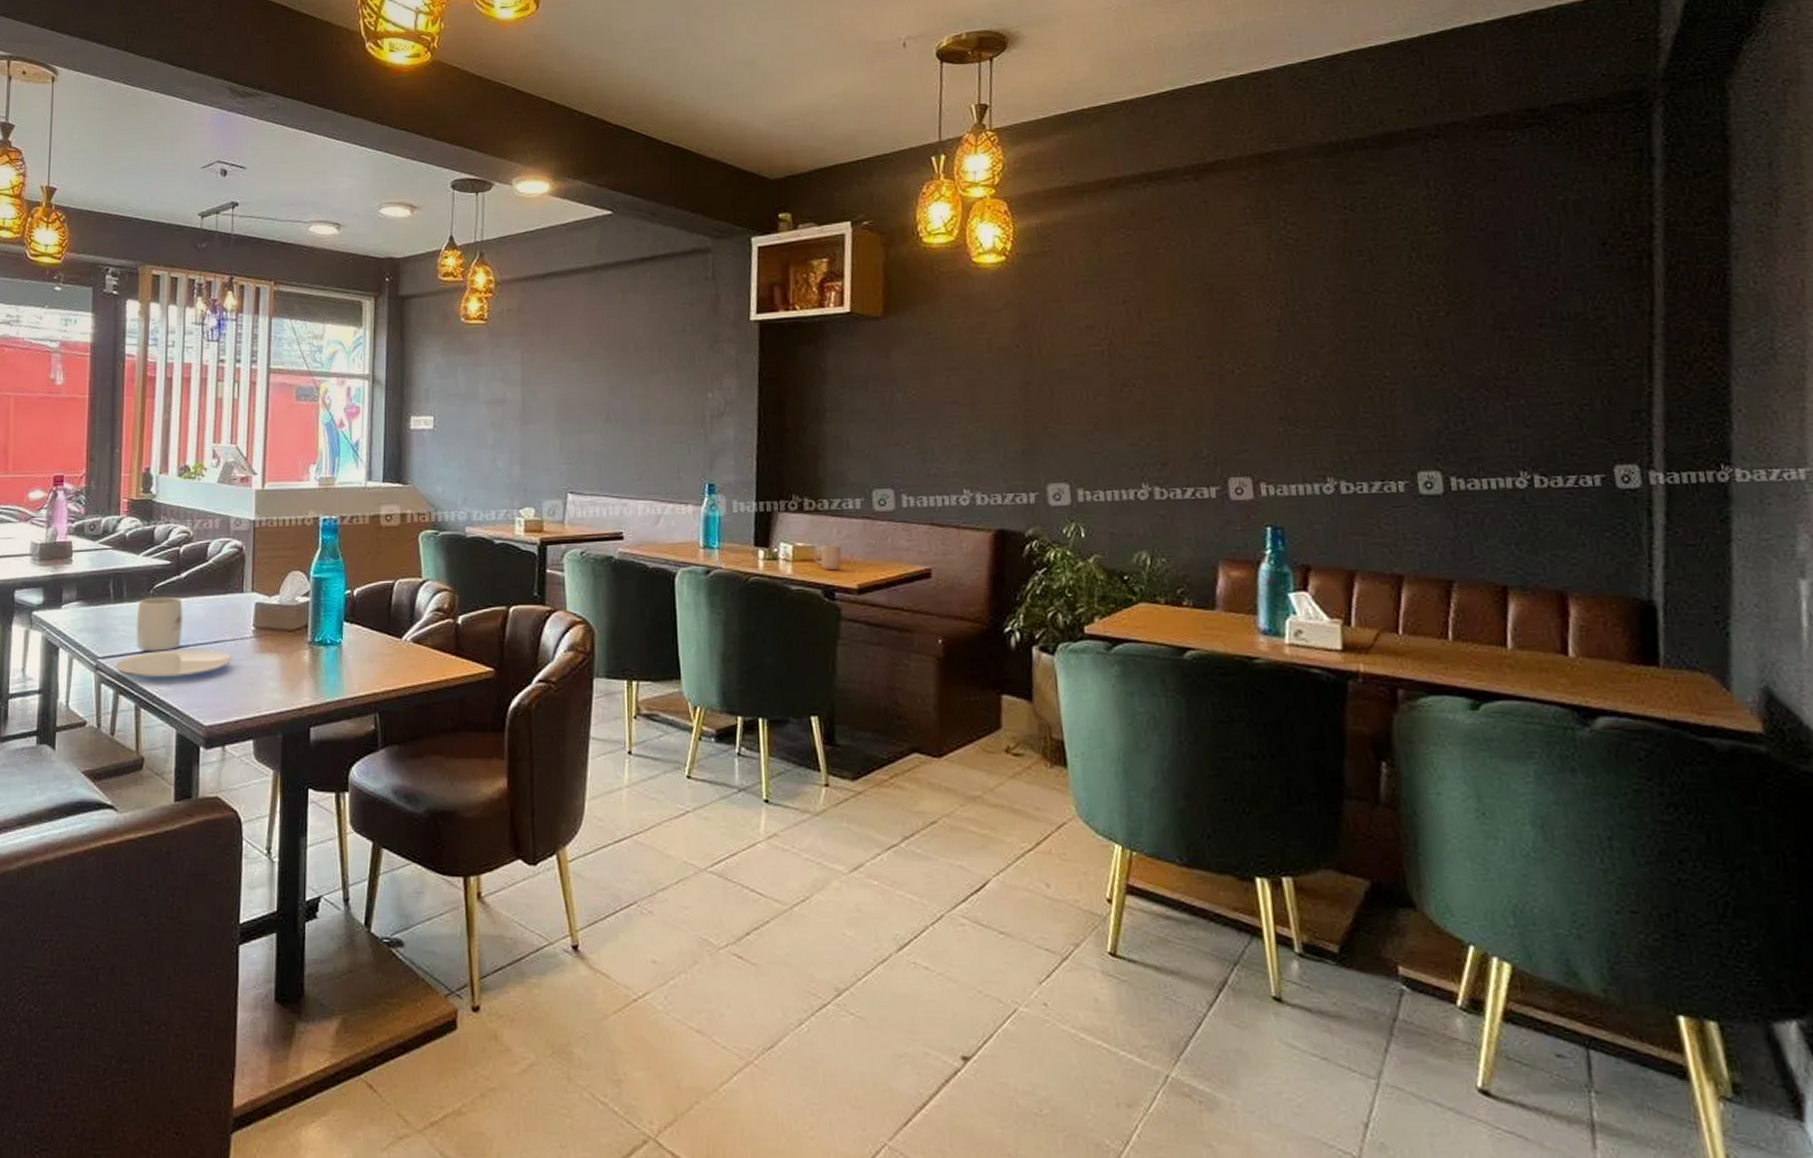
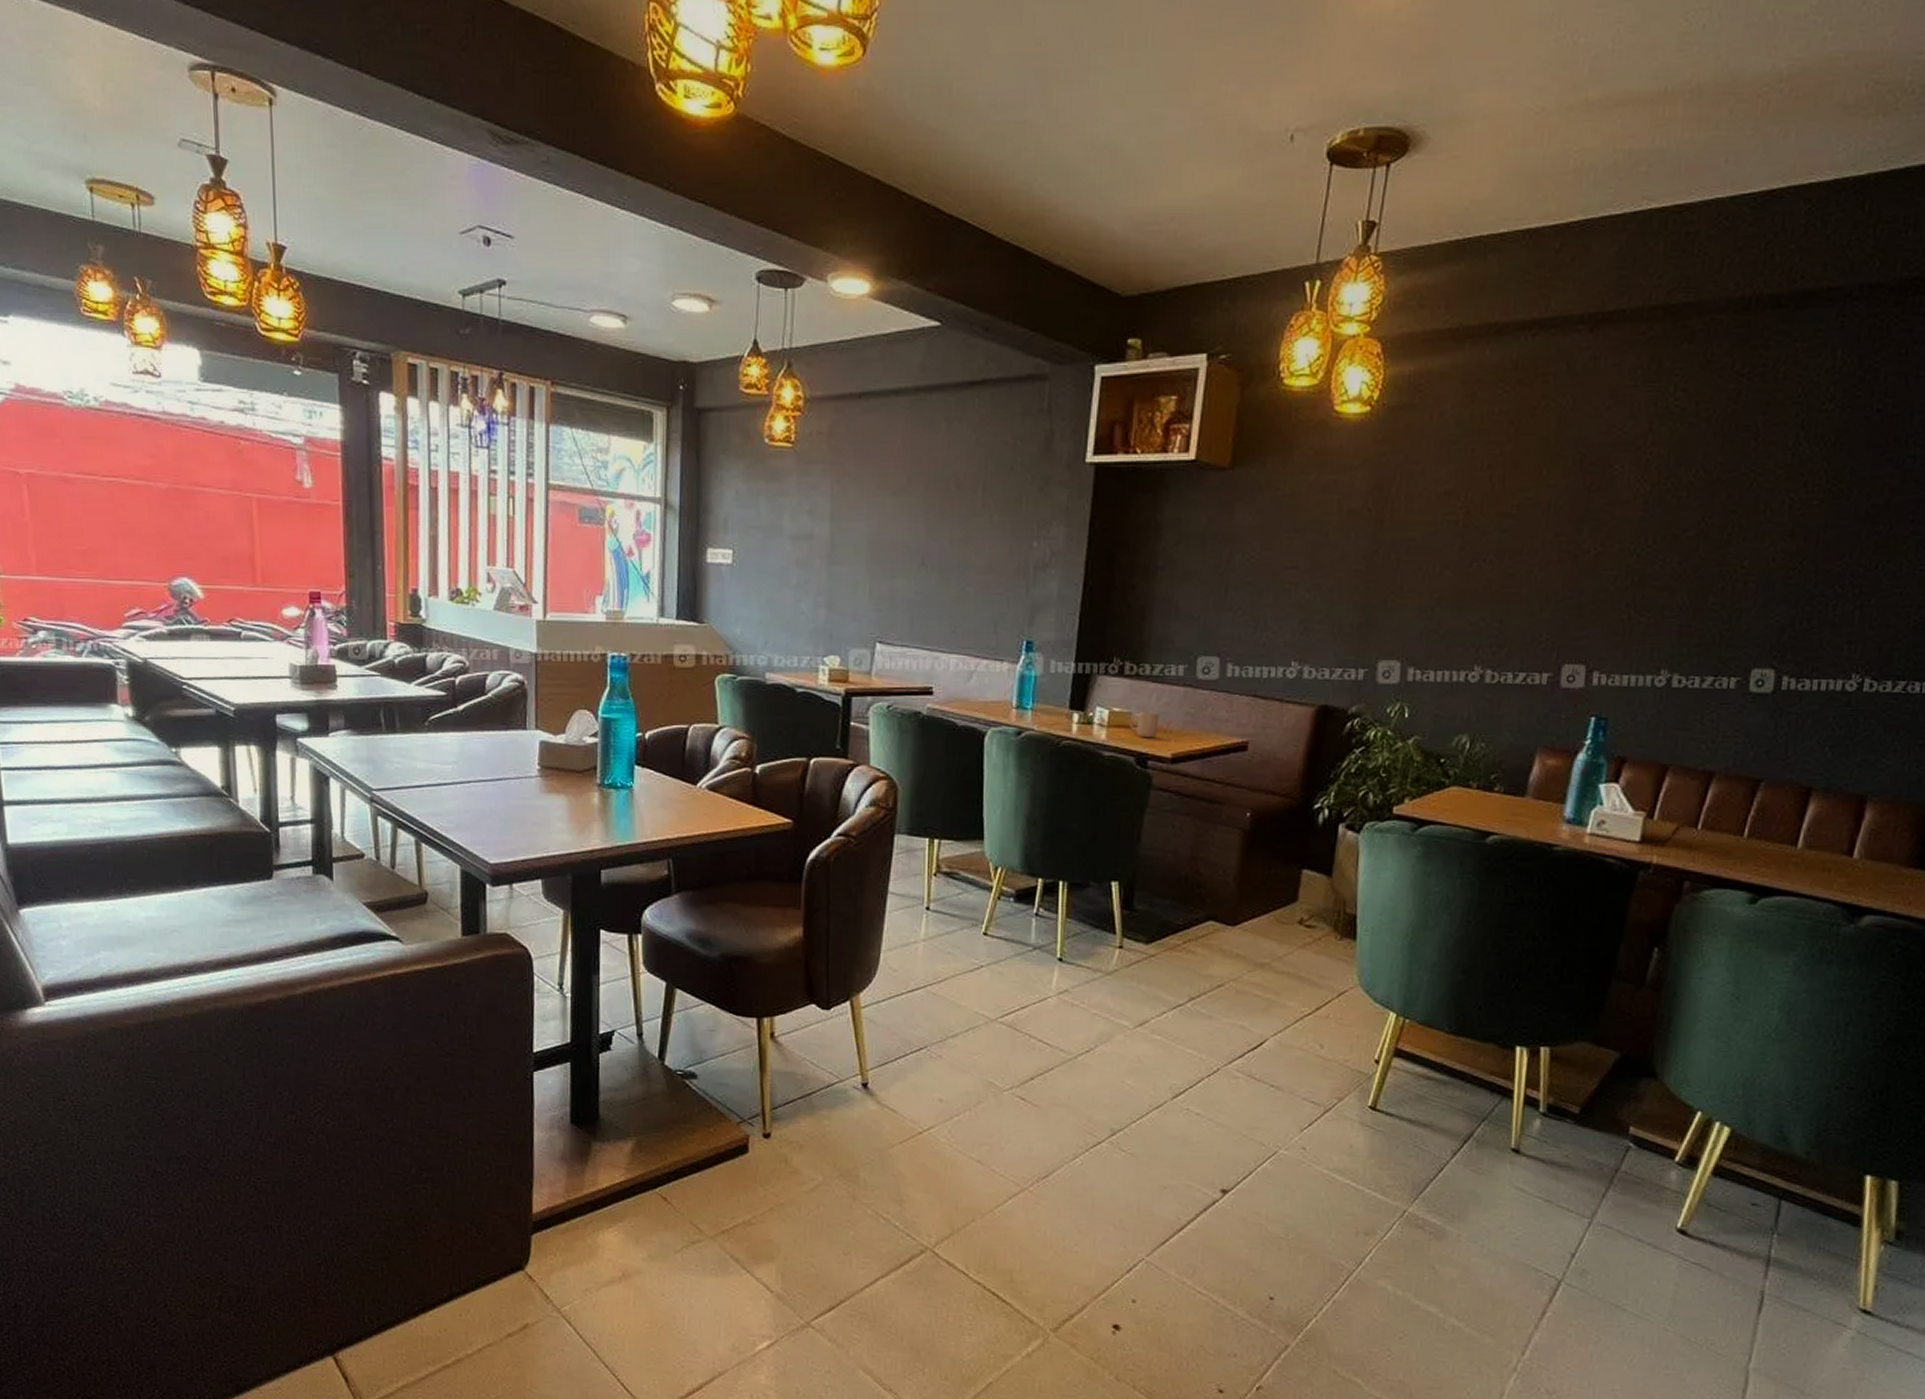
plate: present [116,649,232,677] -> none [392,785,517,813]
mug: present [136,596,183,651] -> none [411,729,462,786]

